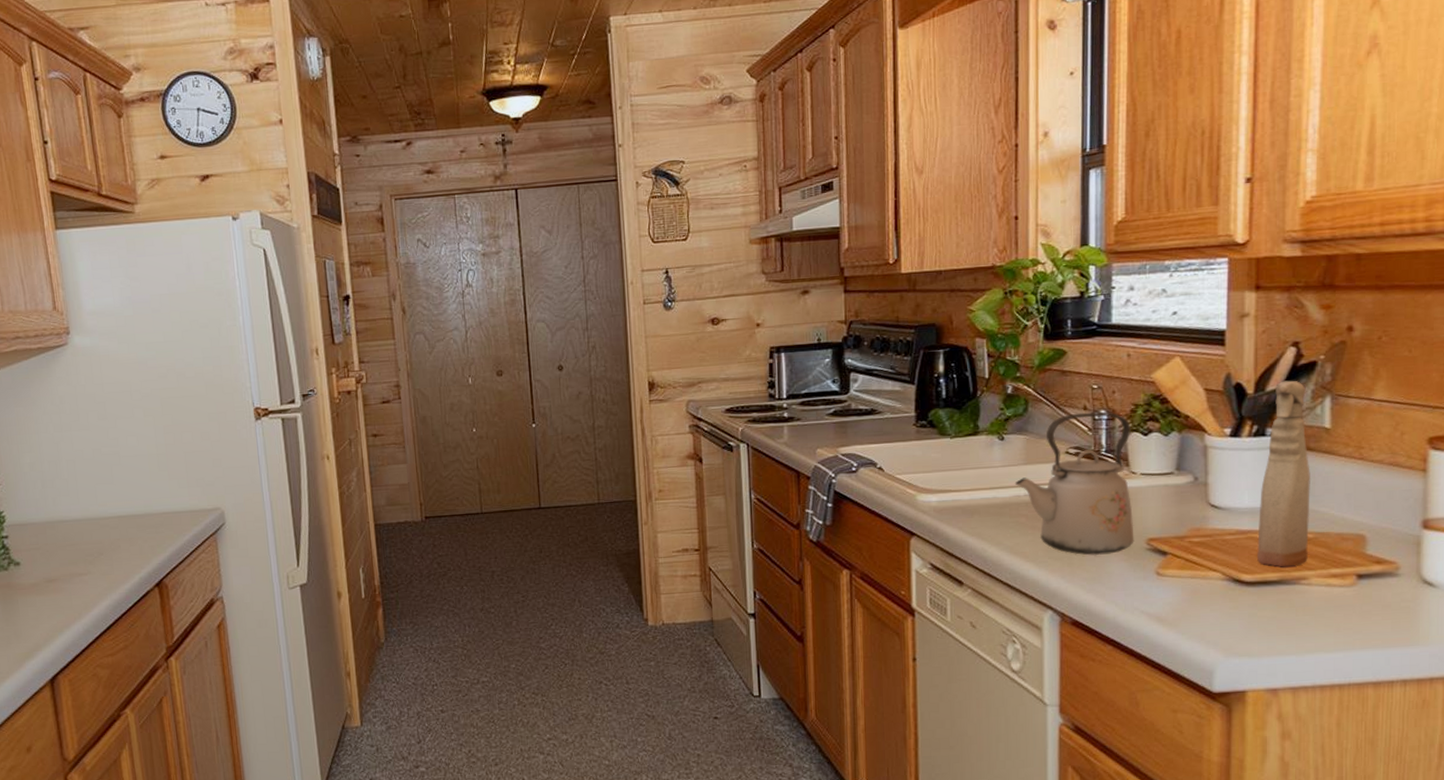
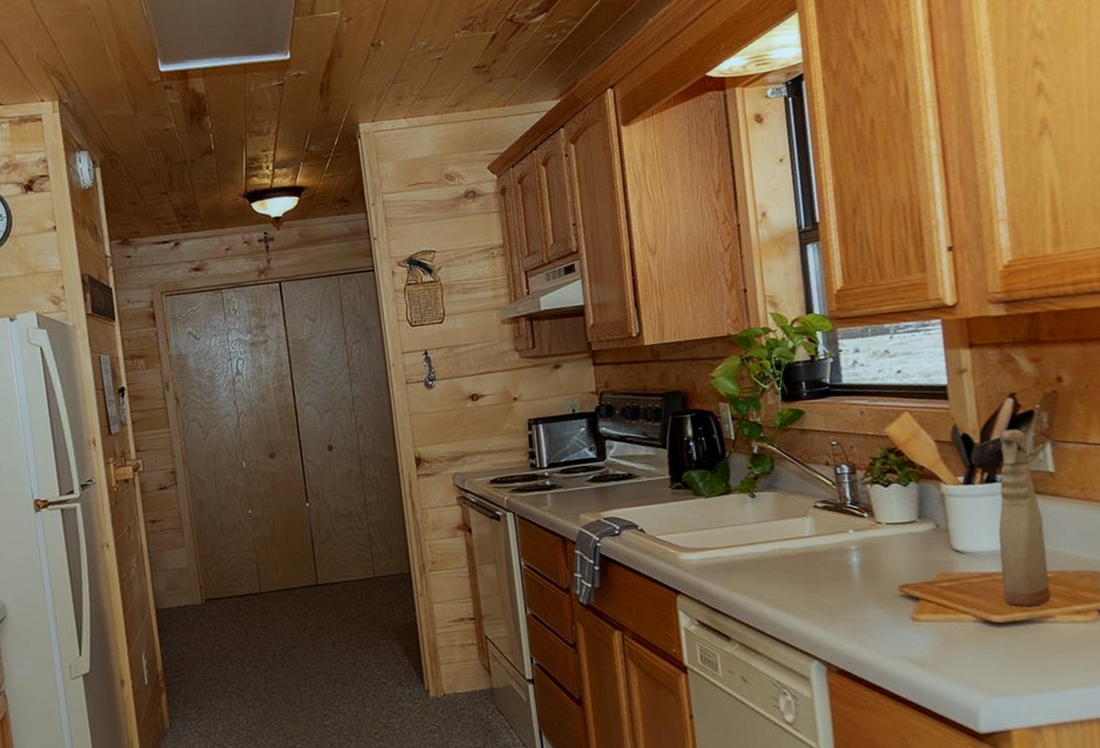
kettle: present [1014,411,1134,556] -> none [769,466,888,605]

